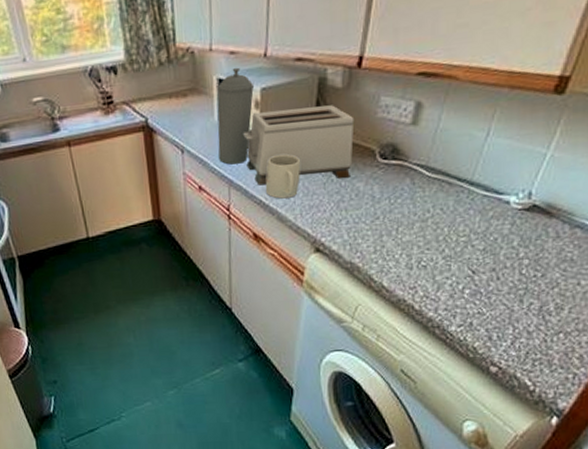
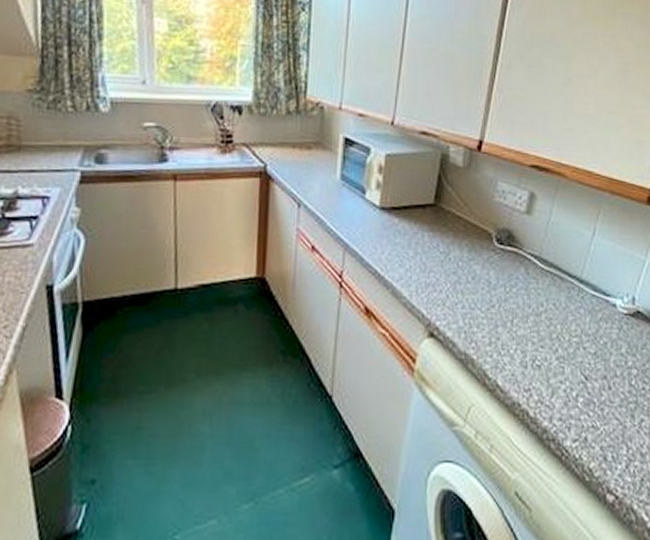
canister: present [217,67,254,165] -> none [337,129,379,228]
toaster: present [243,105,355,186] -> none [364,177,473,258]
mug: present [265,154,301,199] -> none [381,223,419,272]

